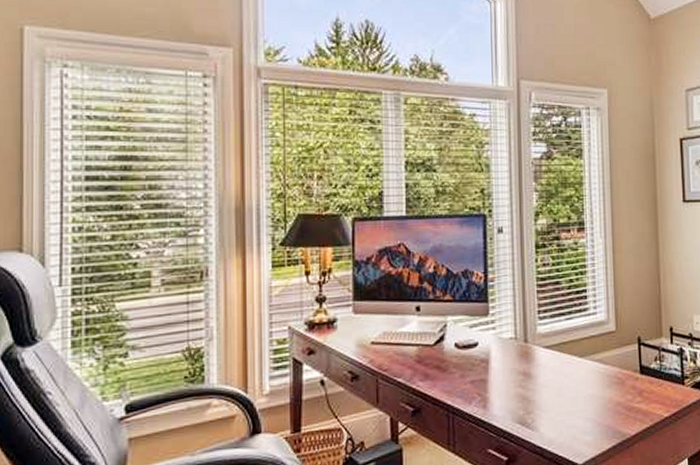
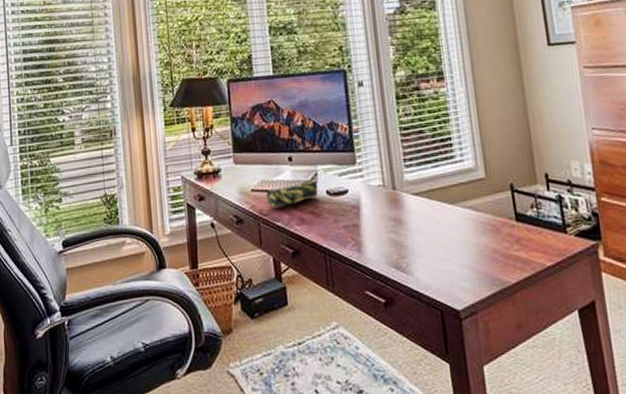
pencil case: none [388,331,446,362] -> present [266,179,318,207]

